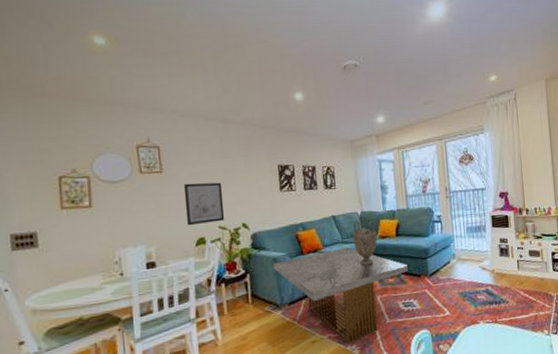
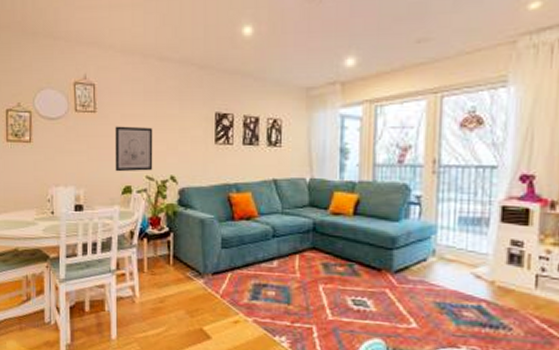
coffee table: present [274,247,409,344] -> none [200,219,366,334]
decorative urn: present [353,219,378,266] -> none [296,188,328,246]

